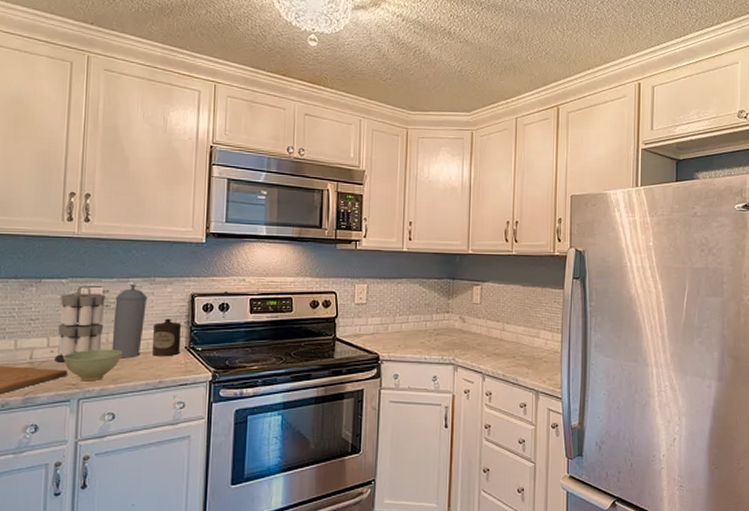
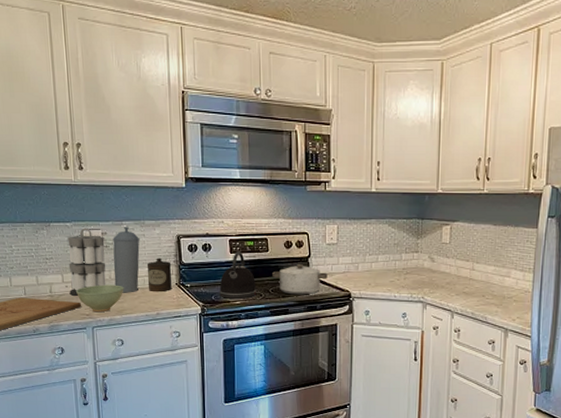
kettle: none [235,311,277,363] -> present [219,251,257,299]
cooking pot: none [295,324,355,358] -> present [272,263,328,295]

